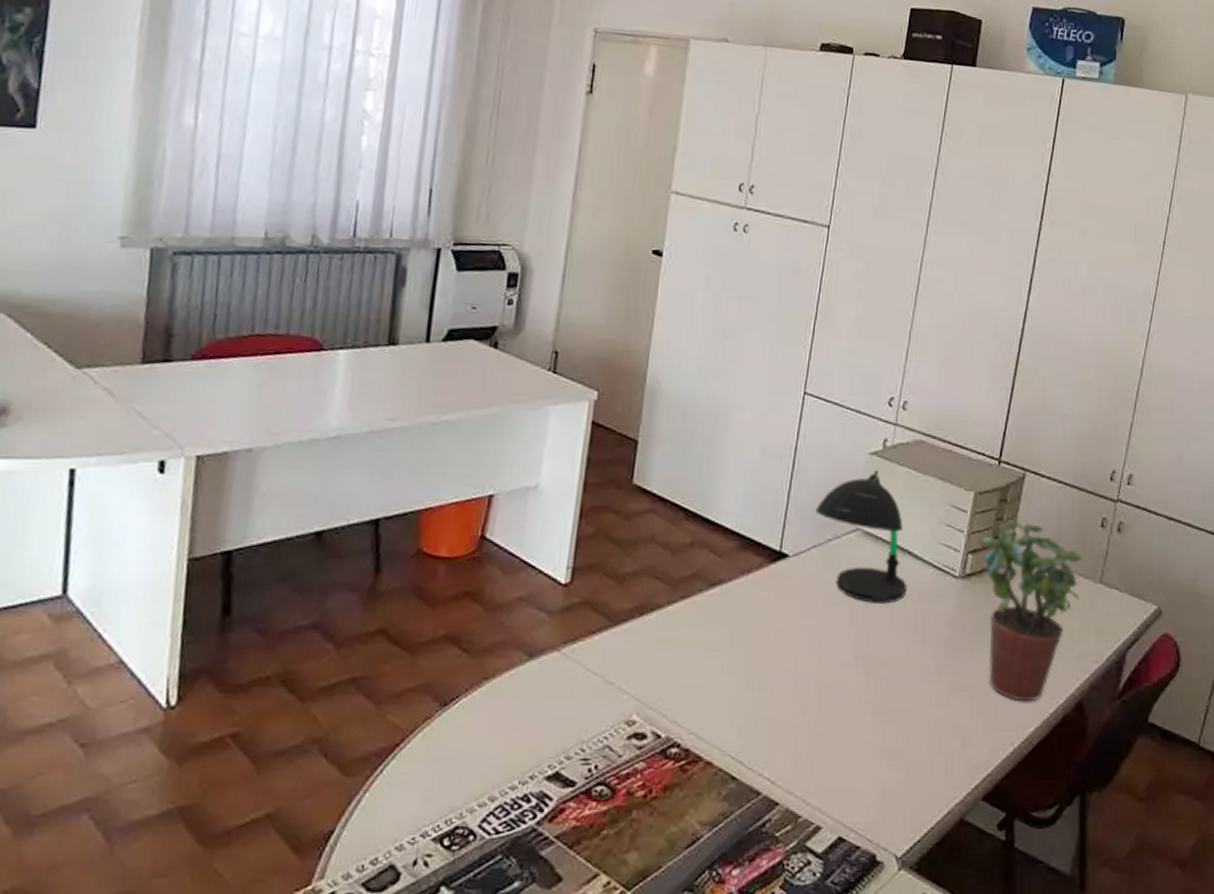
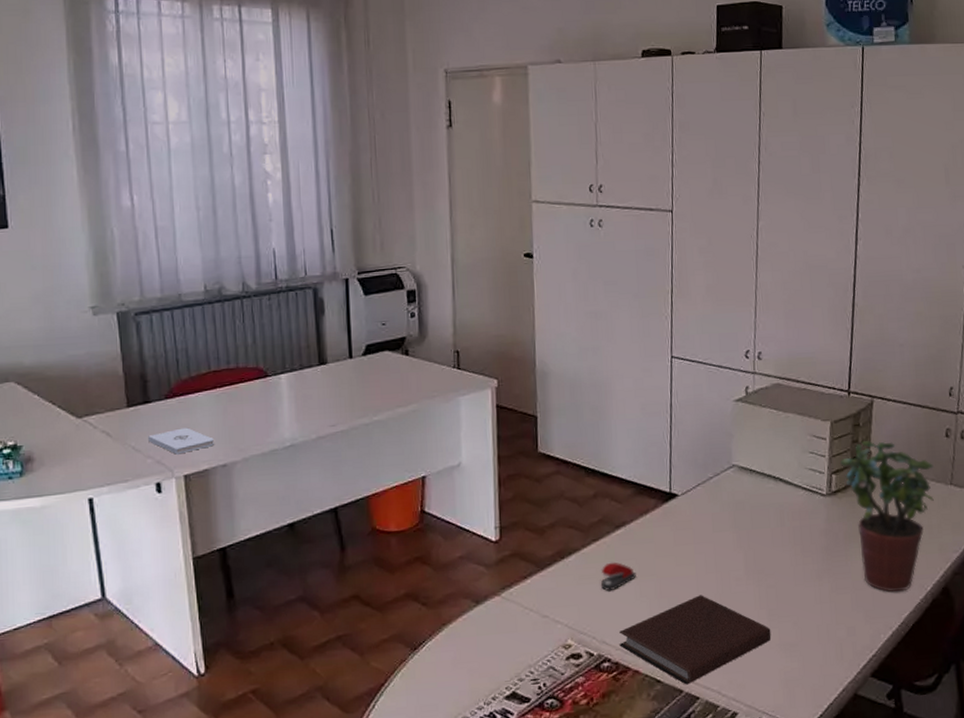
notepad: none [160,397,242,429] -> present [148,427,214,455]
stapler: none [681,626,726,660] -> present [600,562,636,591]
notebook: none [693,678,874,786] -> present [618,595,771,685]
desk lamp: present [815,470,907,604] -> none [695,414,783,526]

